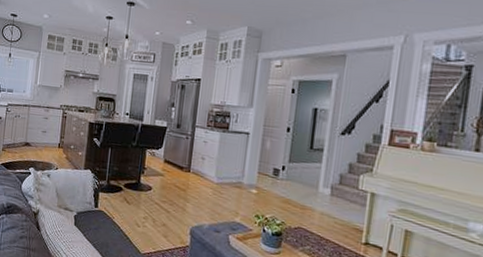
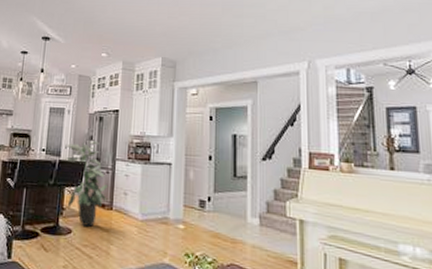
indoor plant: none [147,108,188,186] -> present [65,141,109,227]

